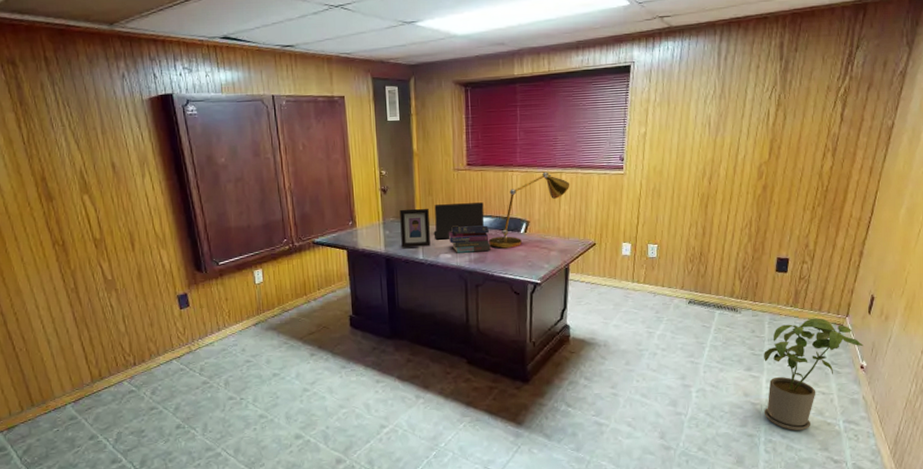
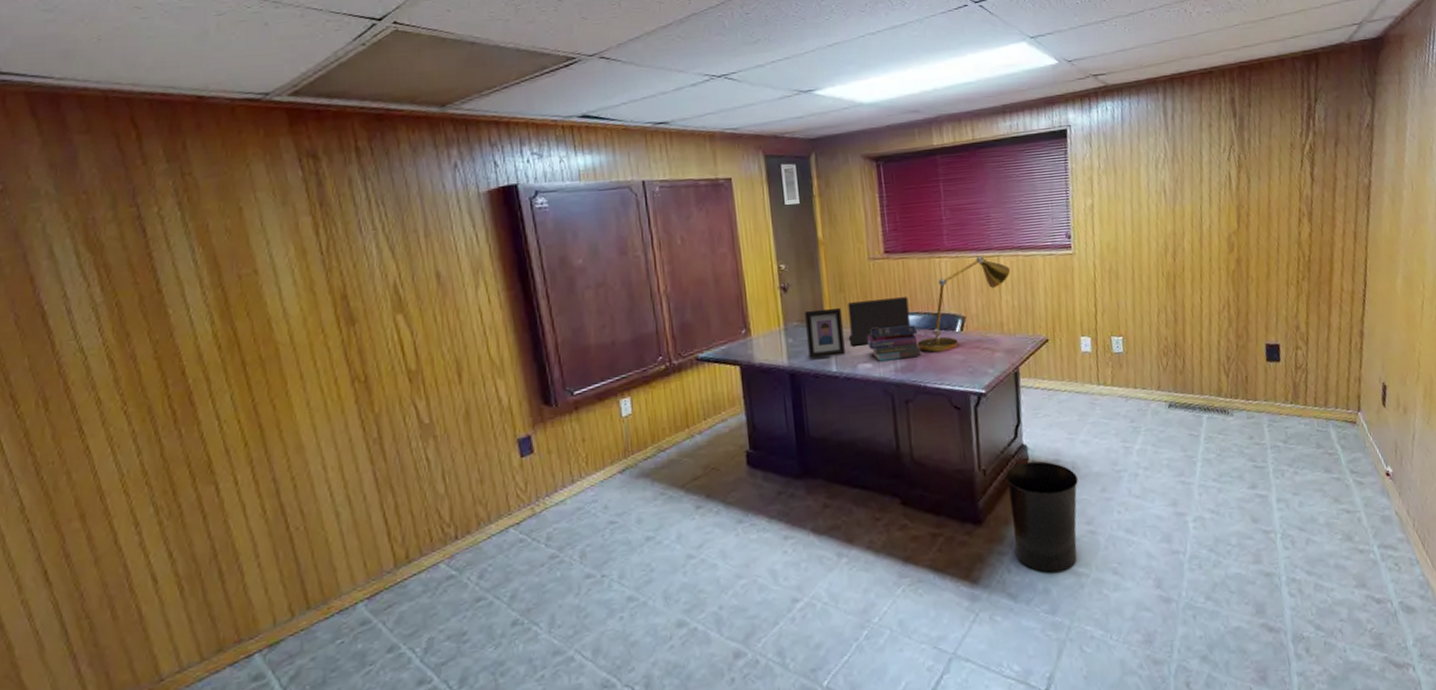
waste bin: none [550,338,608,422] -> present [1005,461,1078,573]
house plant: present [764,318,864,431] -> none [1268,415,1385,565]

